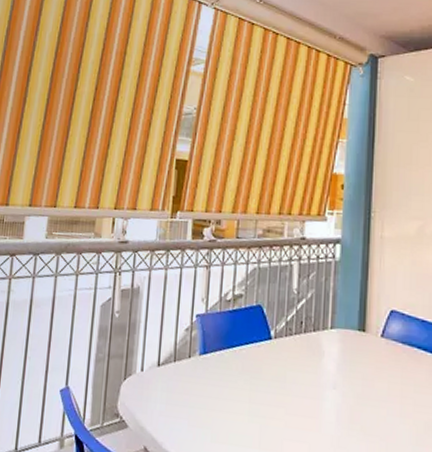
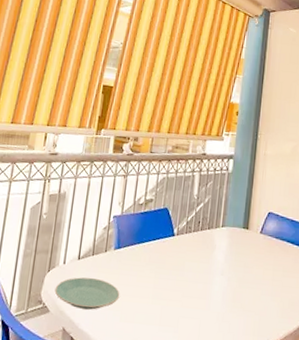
plate: none [132,387,209,427] -> present [54,277,120,310]

